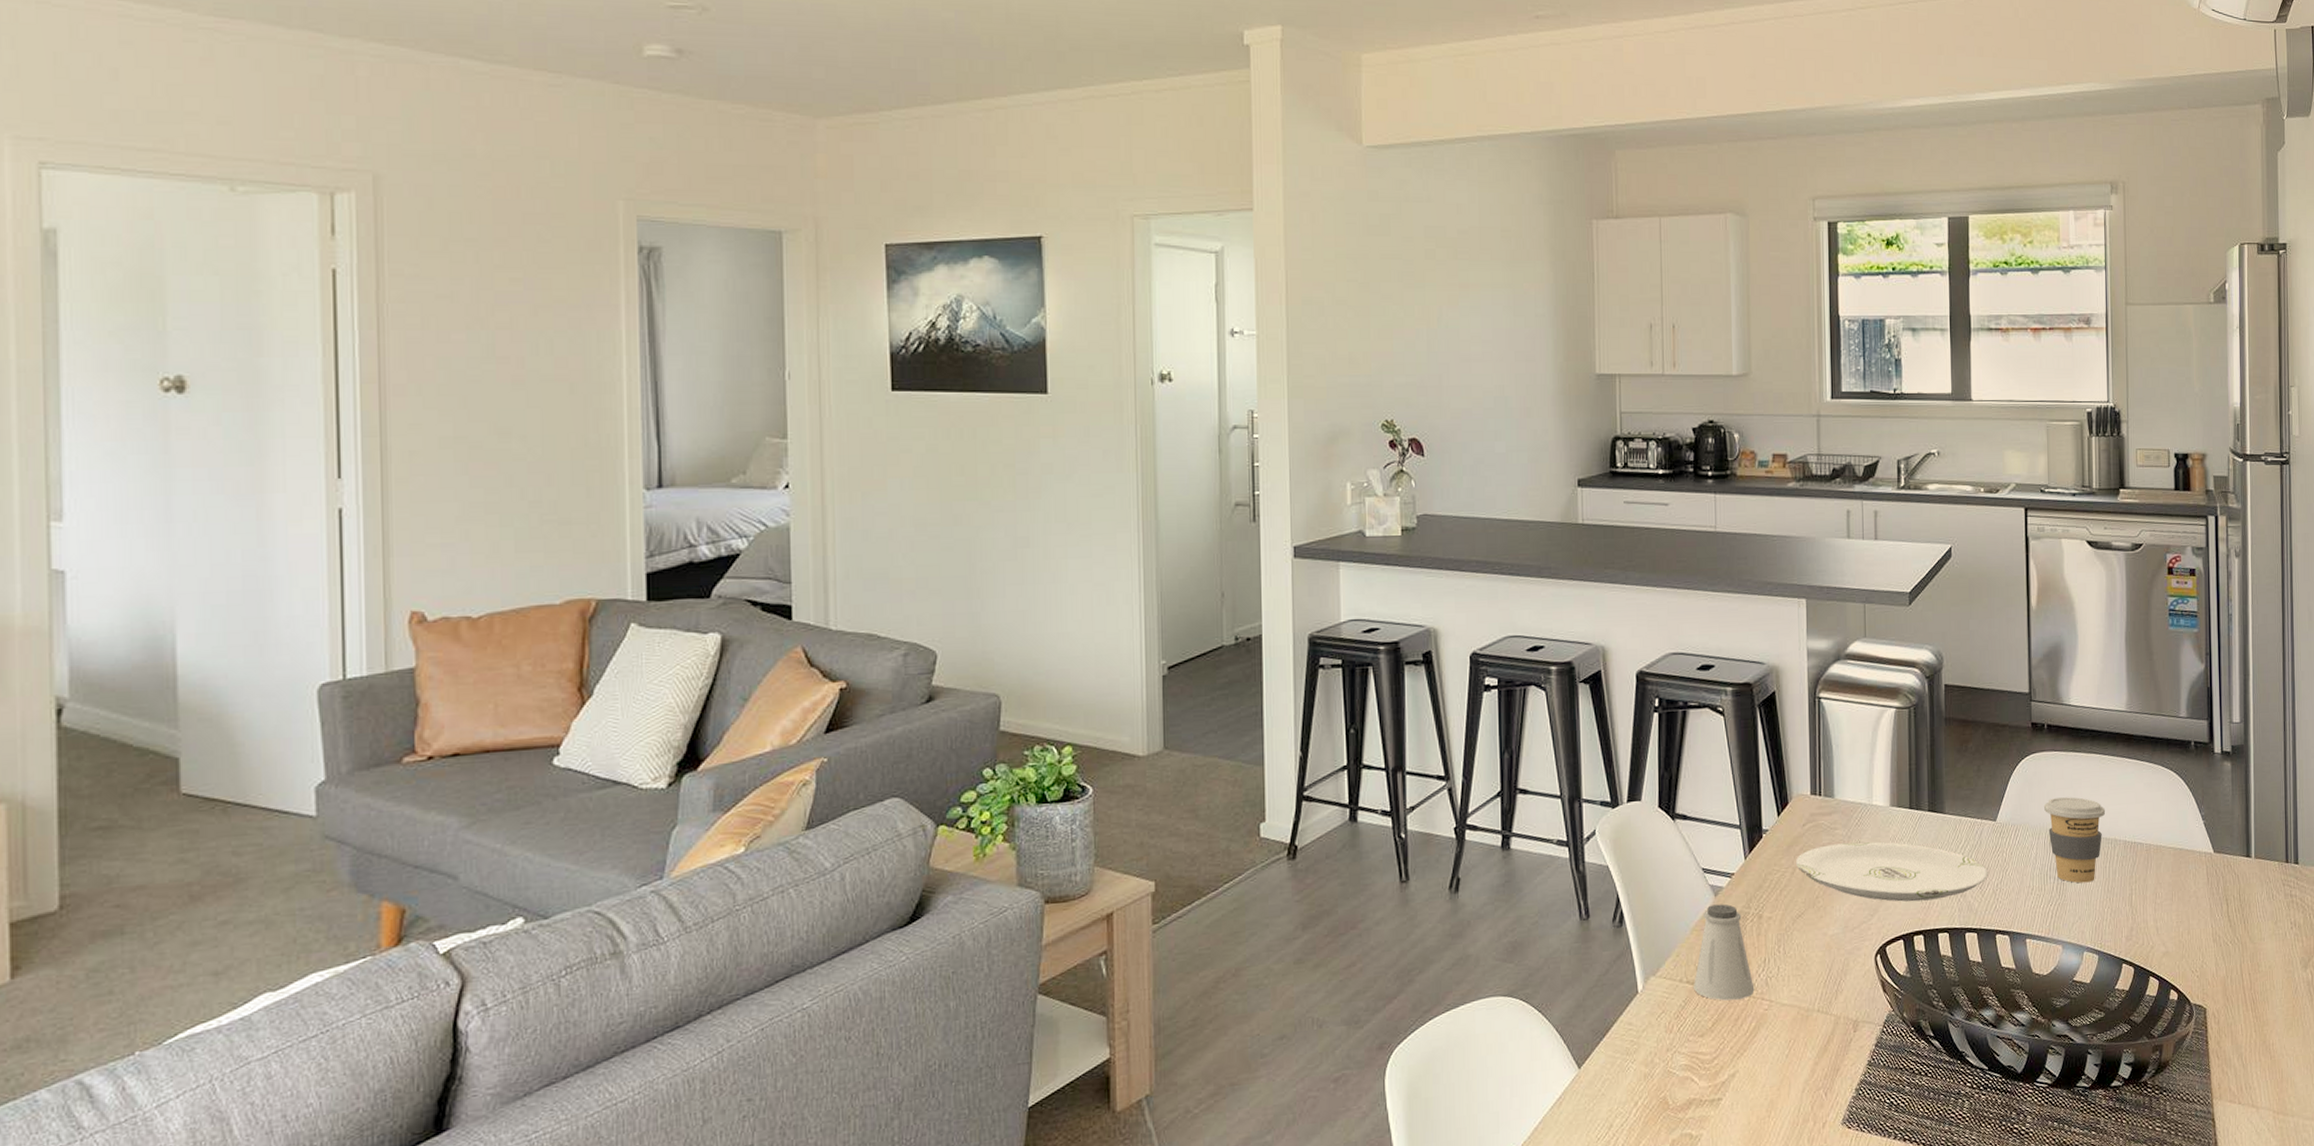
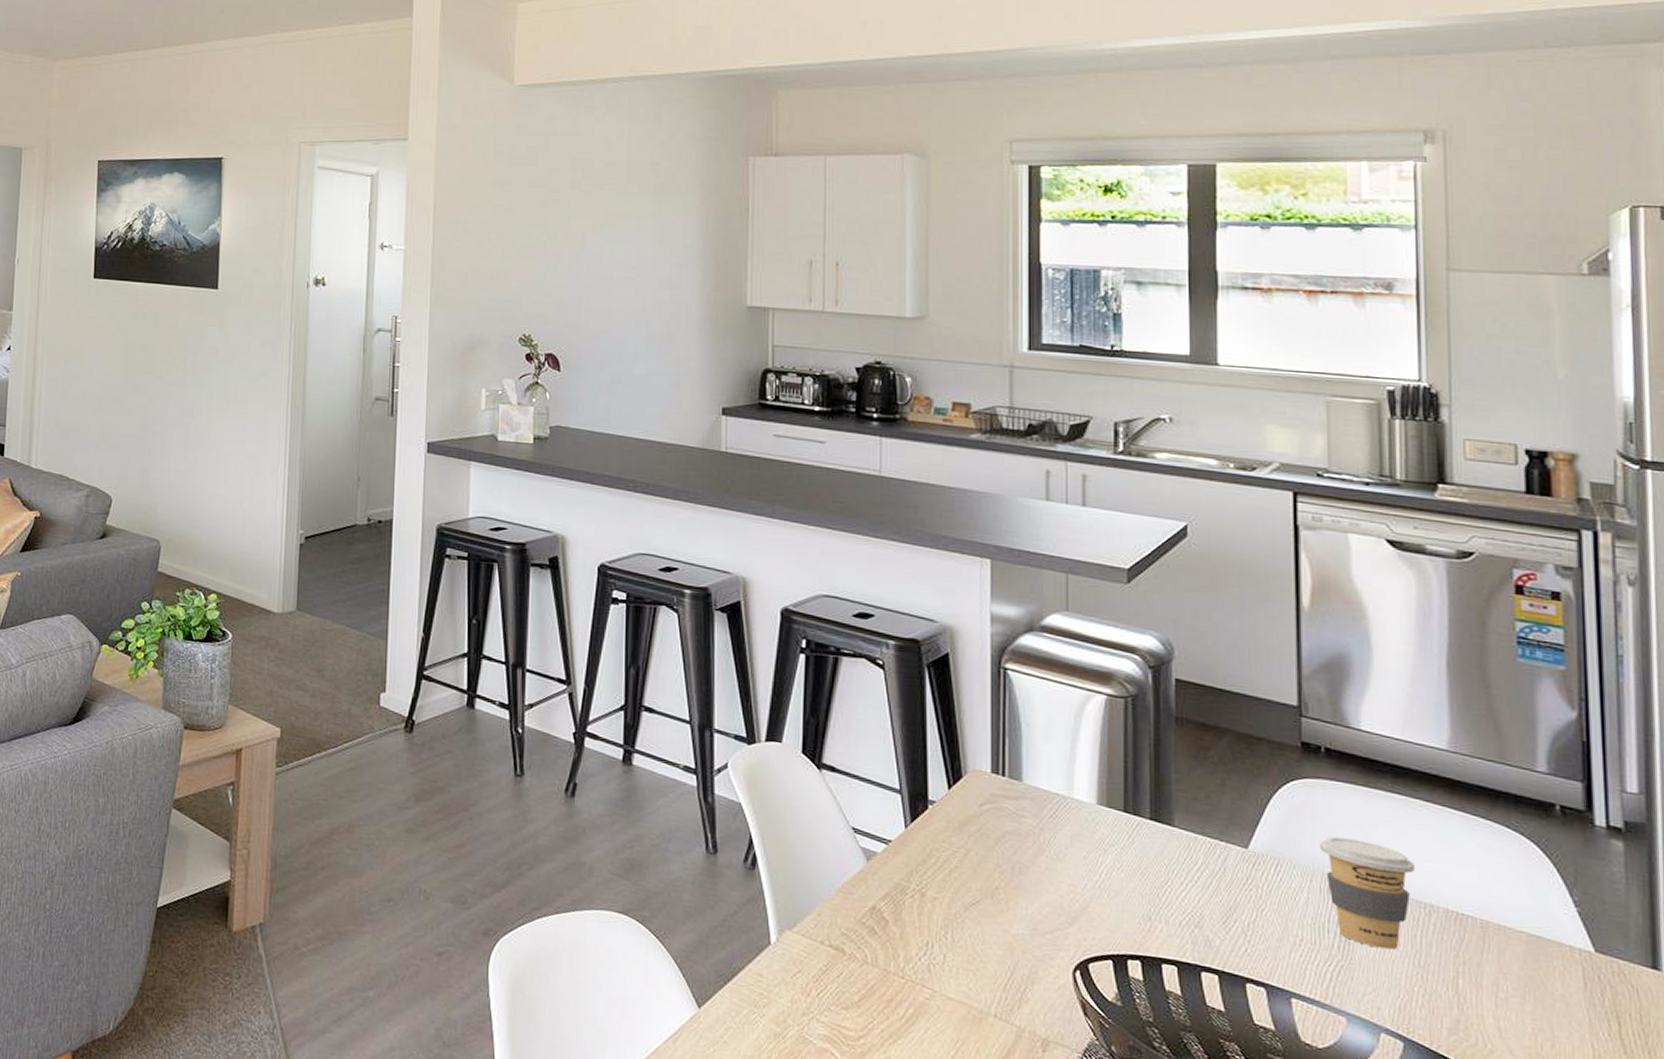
saltshaker: present [1693,904,1755,1001] -> none [836,869,913,981]
plate: present [1796,841,1988,902] -> none [971,832,1235,925]

